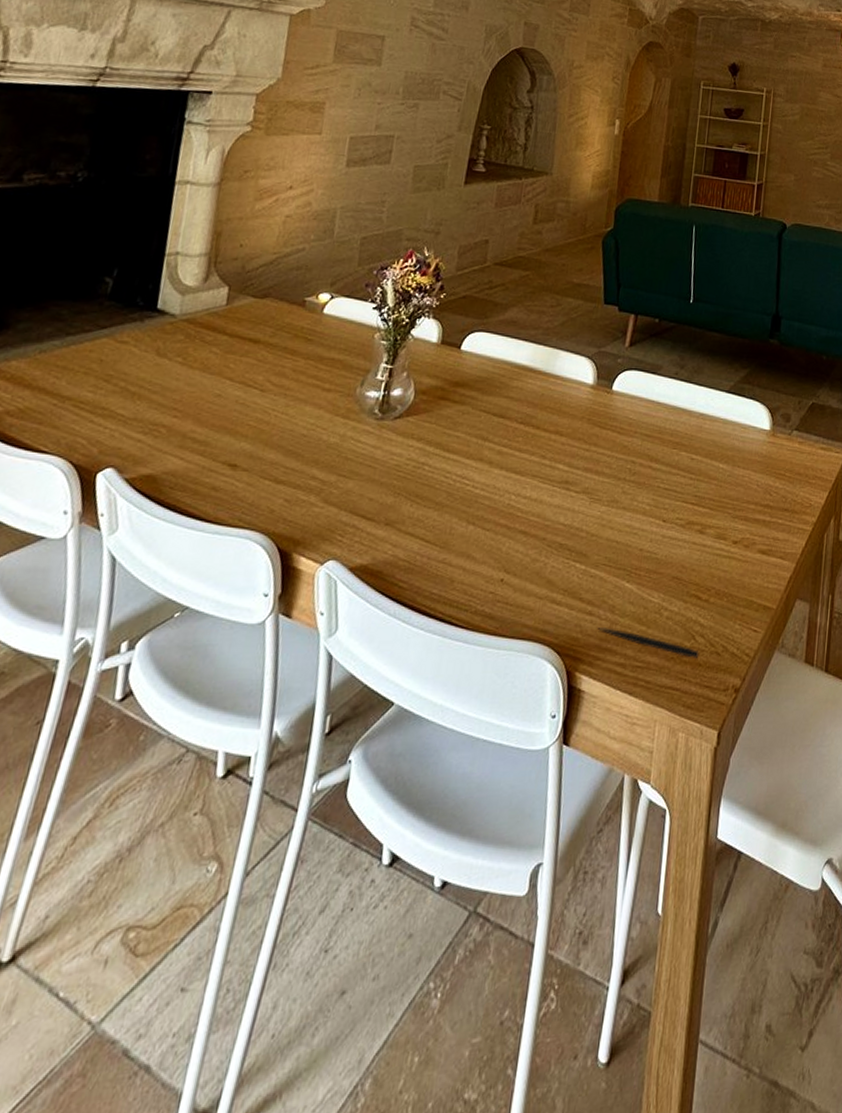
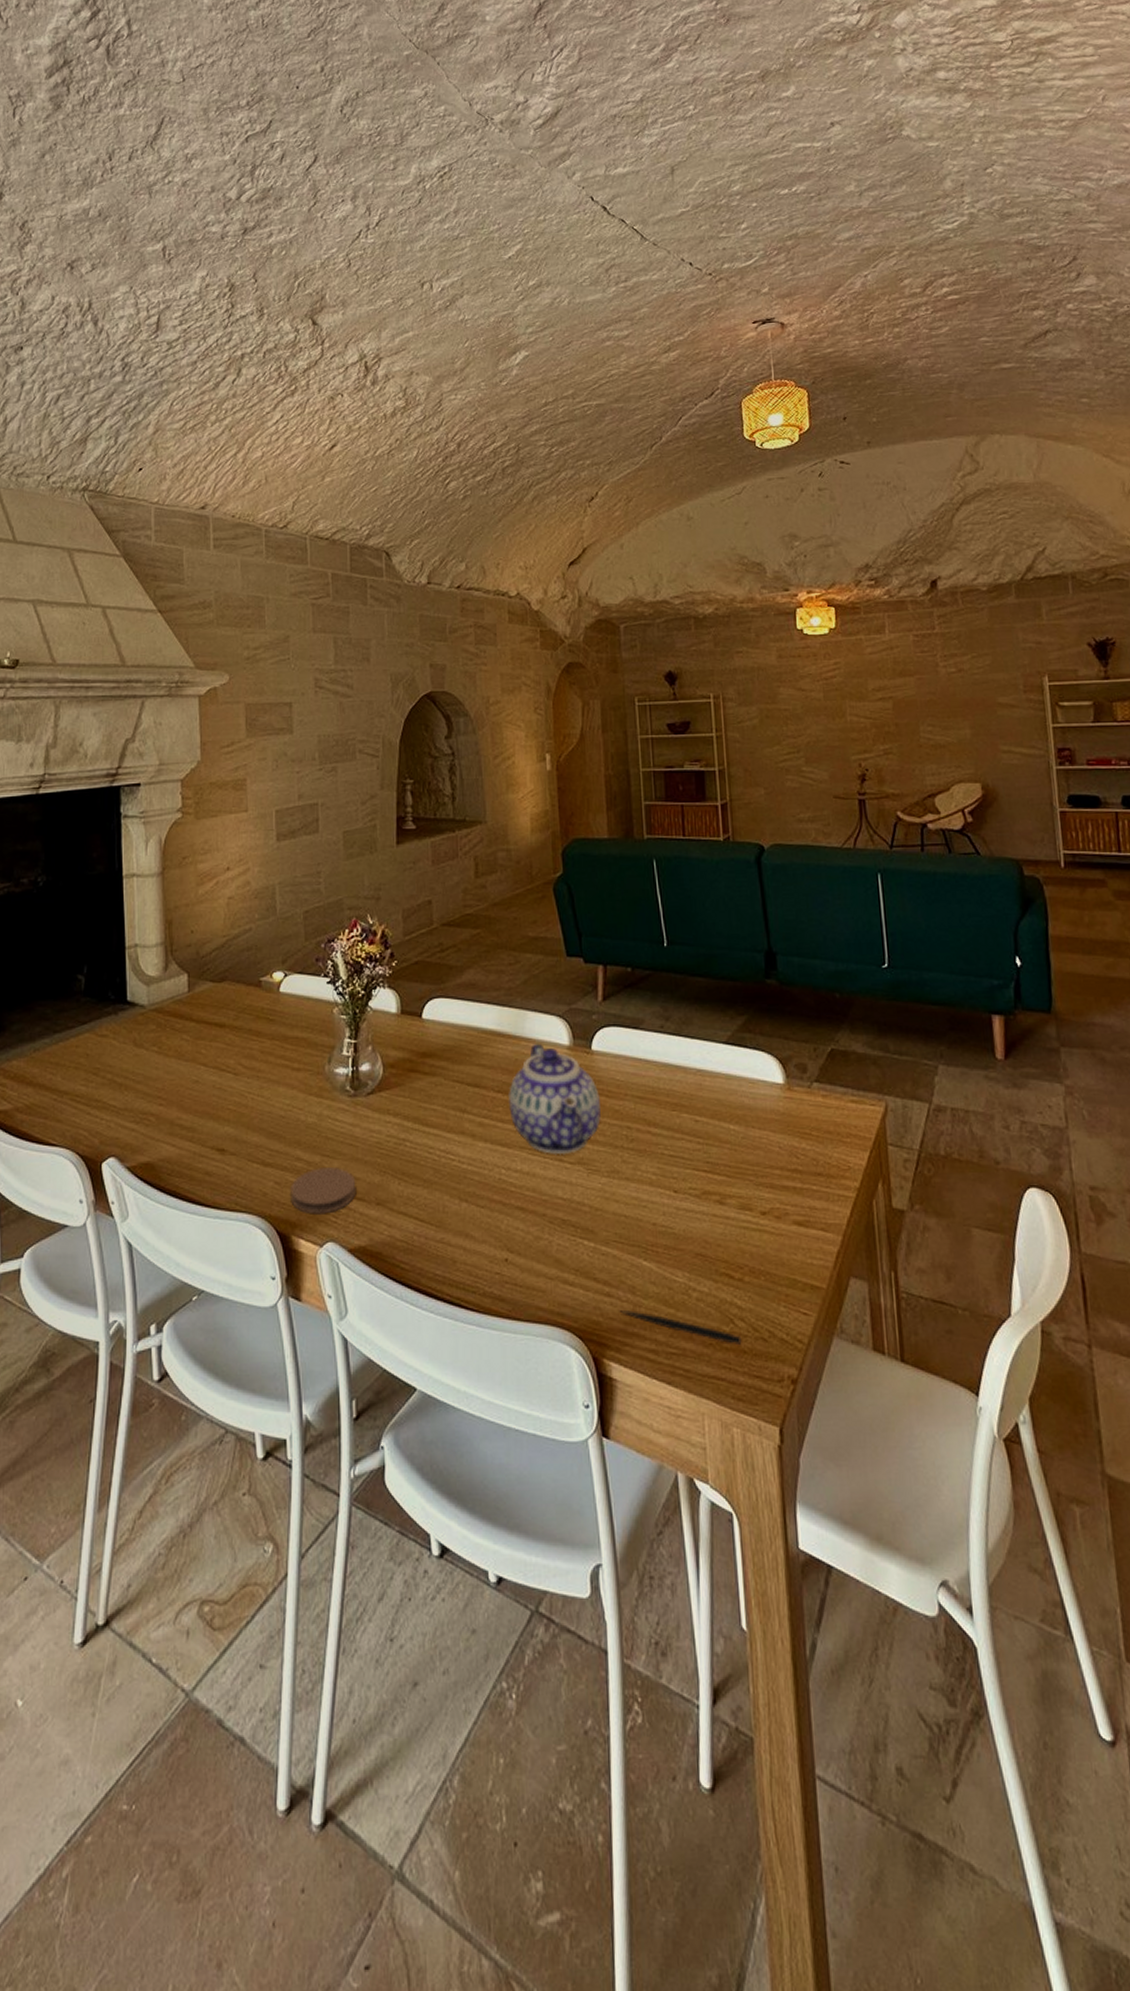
coaster: none [298,487,369,533] -> present [290,1167,356,1215]
teapot: none [528,380,613,485] -> present [509,1043,601,1155]

